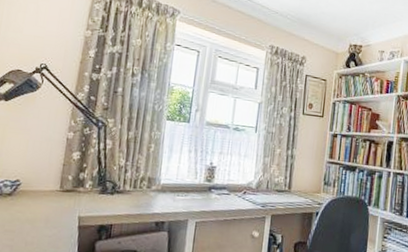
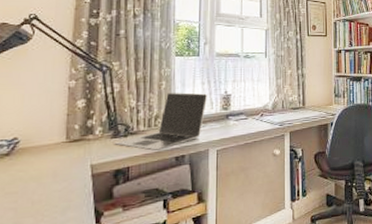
laptop: none [101,157,194,213] -> present [114,92,208,151]

